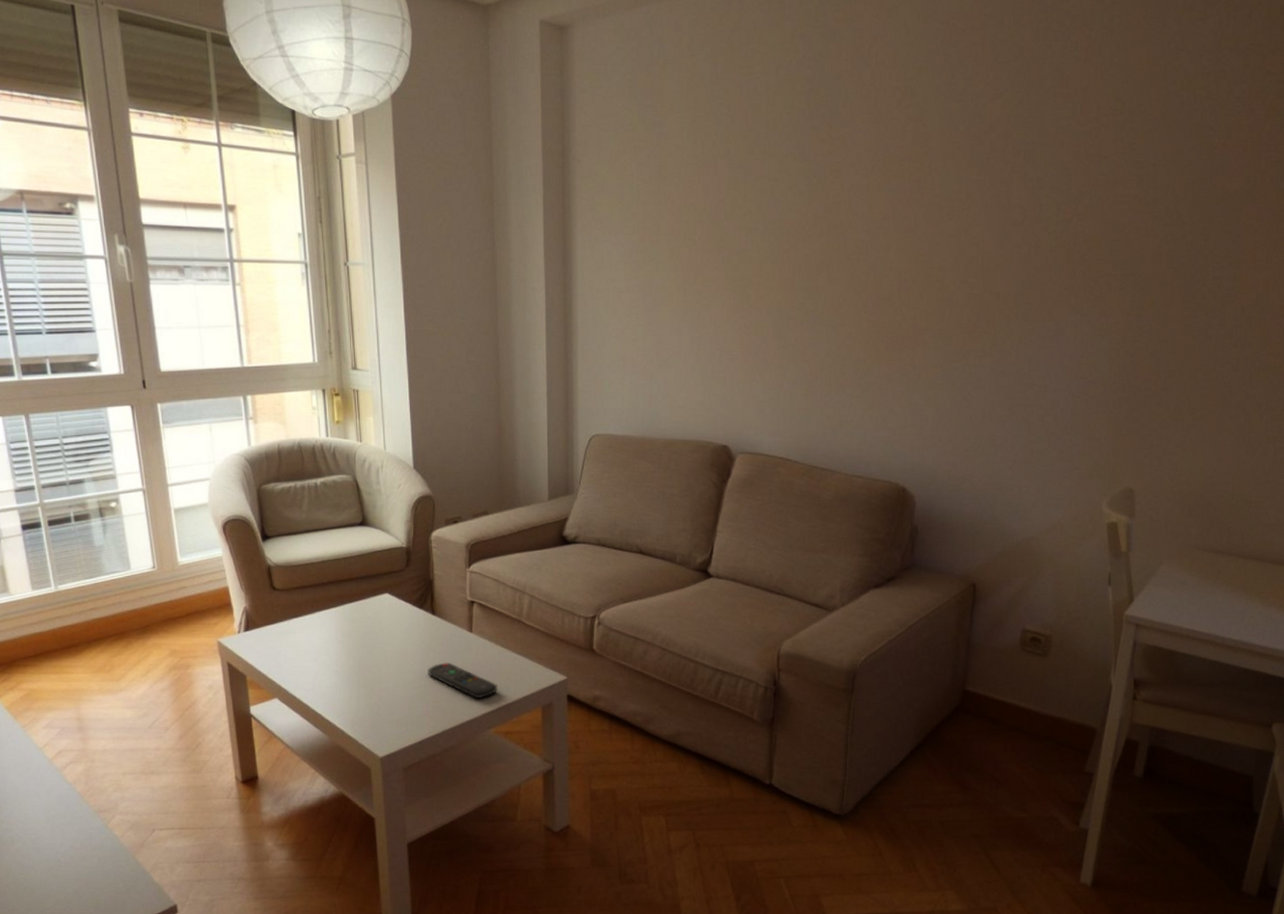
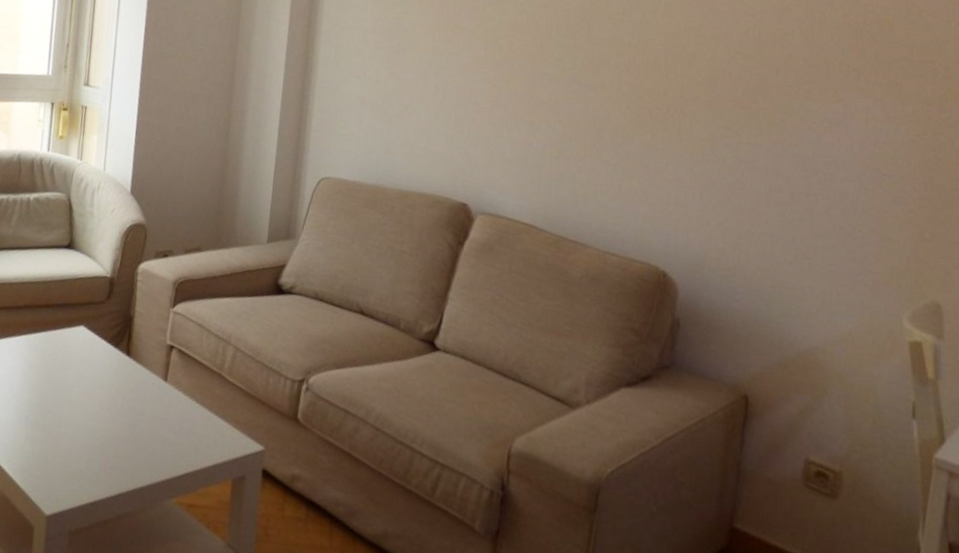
remote control: present [428,662,498,699] -> none [112,412,187,460]

